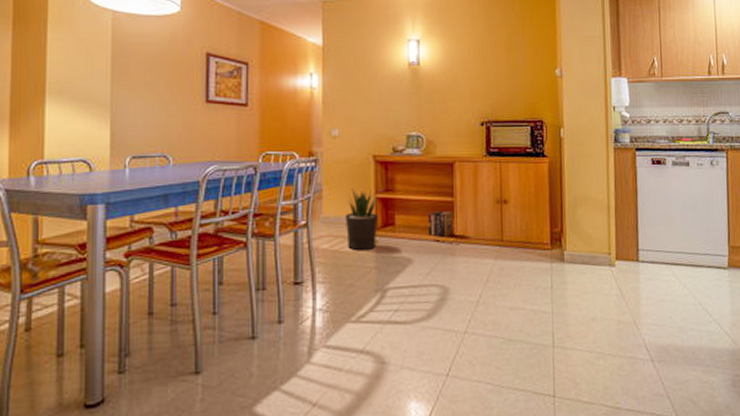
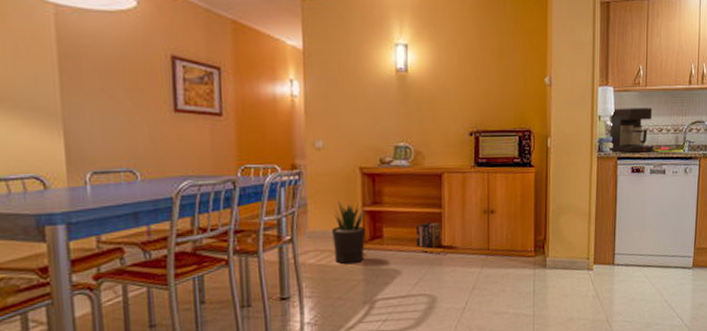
coffee maker: none [625,98,674,145] -> present [608,108,653,154]

